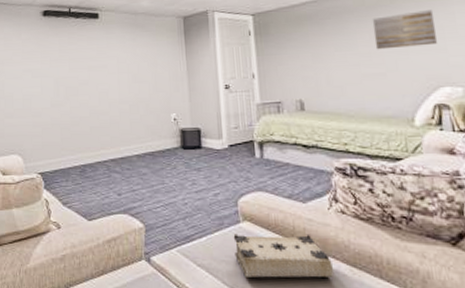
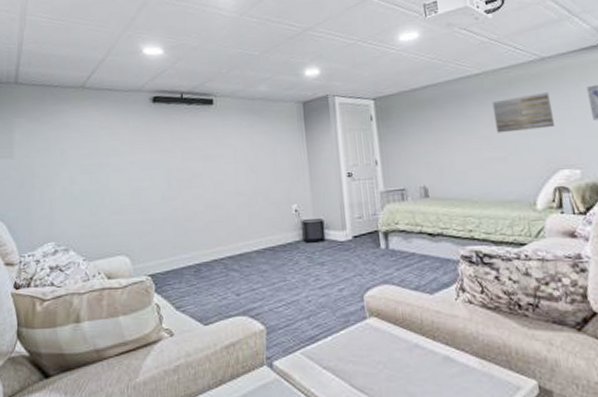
book: present [233,234,334,279] -> none [360,328,463,379]

